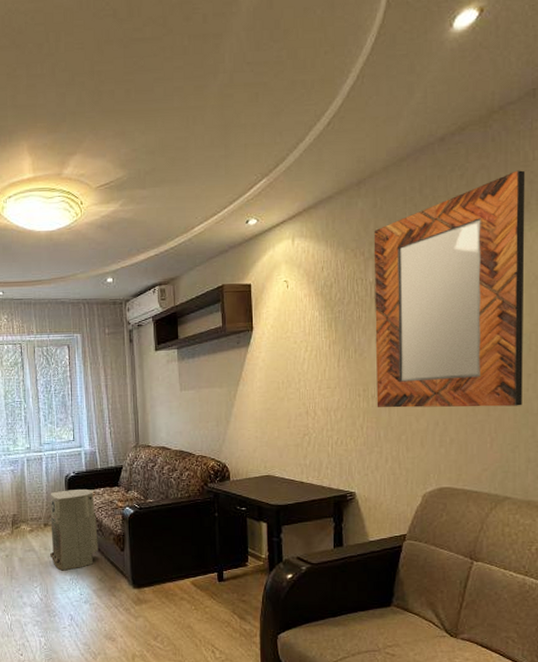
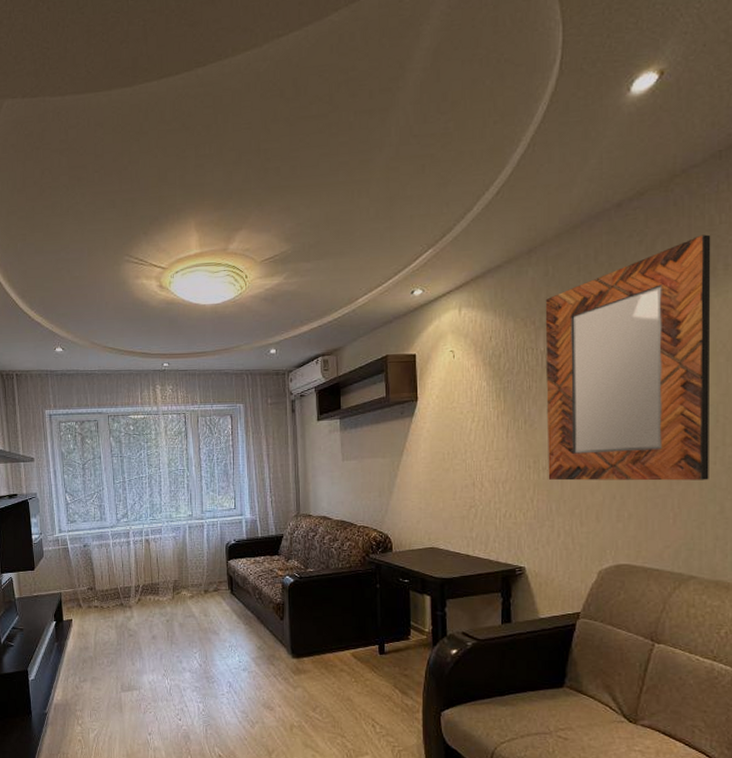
air purifier: present [50,489,98,571] -> none [210,557,258,638]

